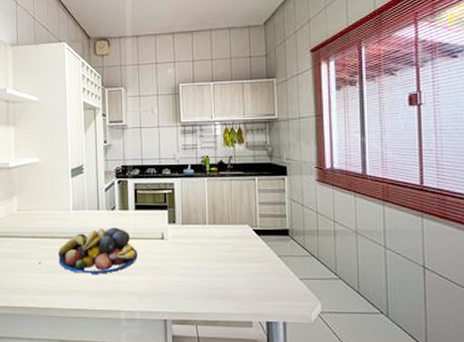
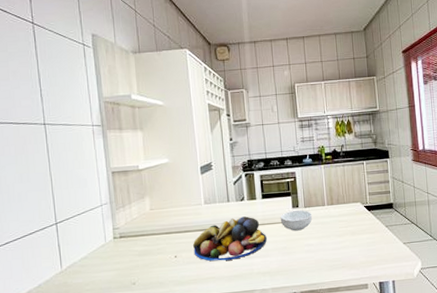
cereal bowl: none [154,226,191,250] -> present [280,209,313,231]

